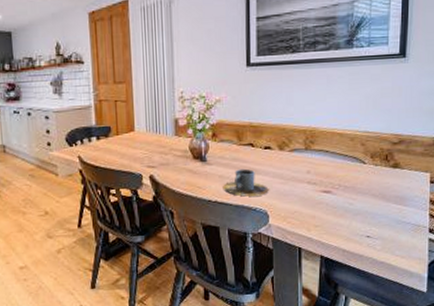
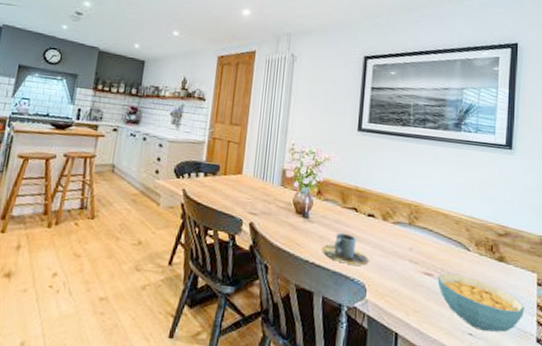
cereal bowl: none [335,186,419,232] -> present [437,272,525,333]

